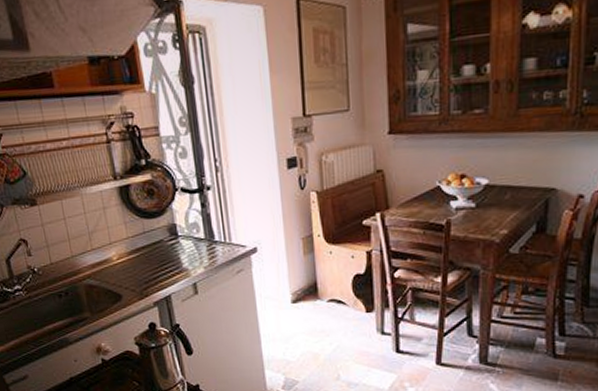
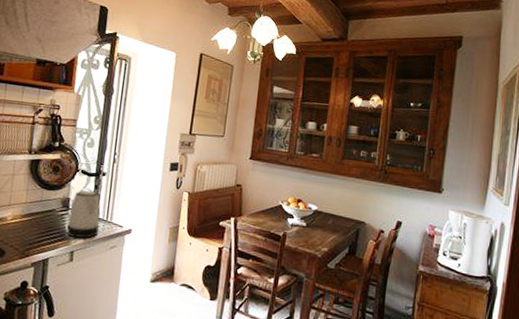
kettle: none [179,210,220,267] -> present [66,189,101,239]

